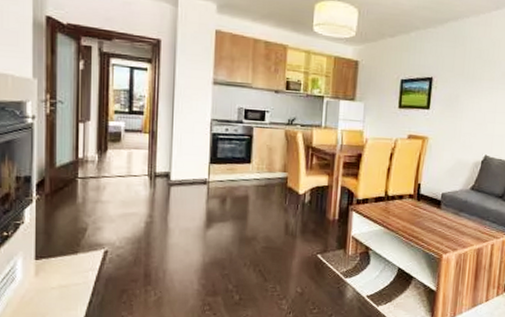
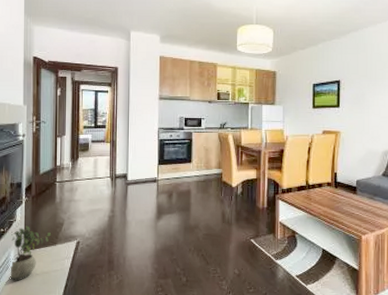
potted plant: none [17,229,70,295] -> present [10,226,51,281]

